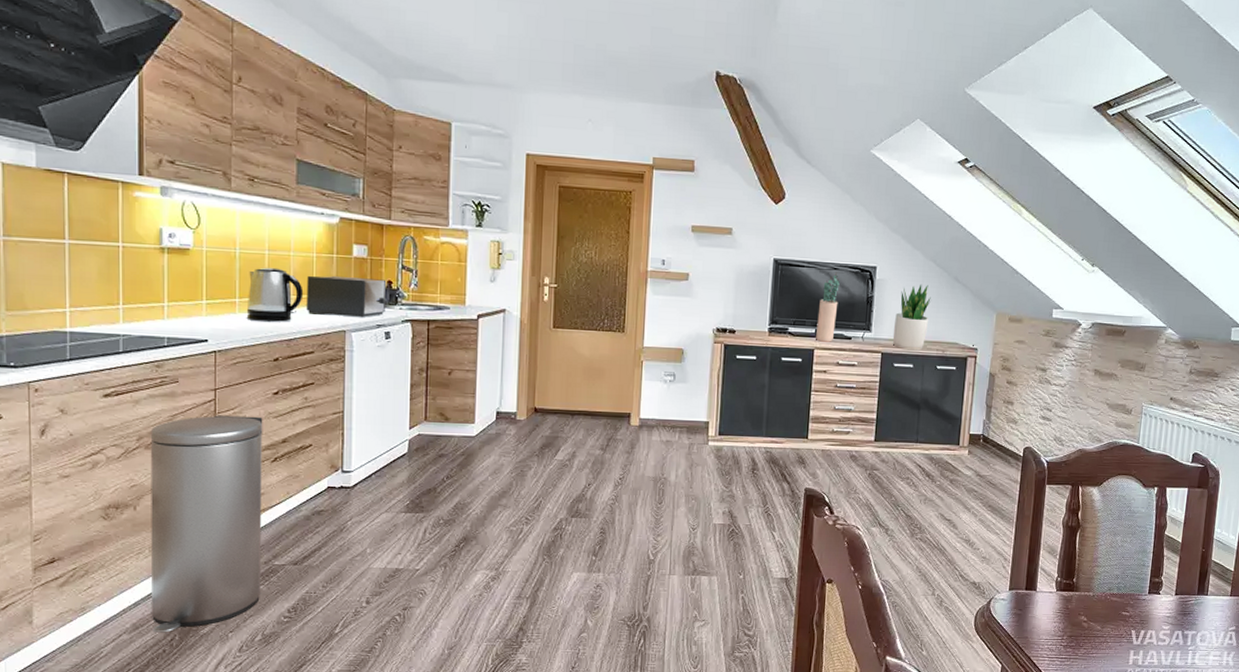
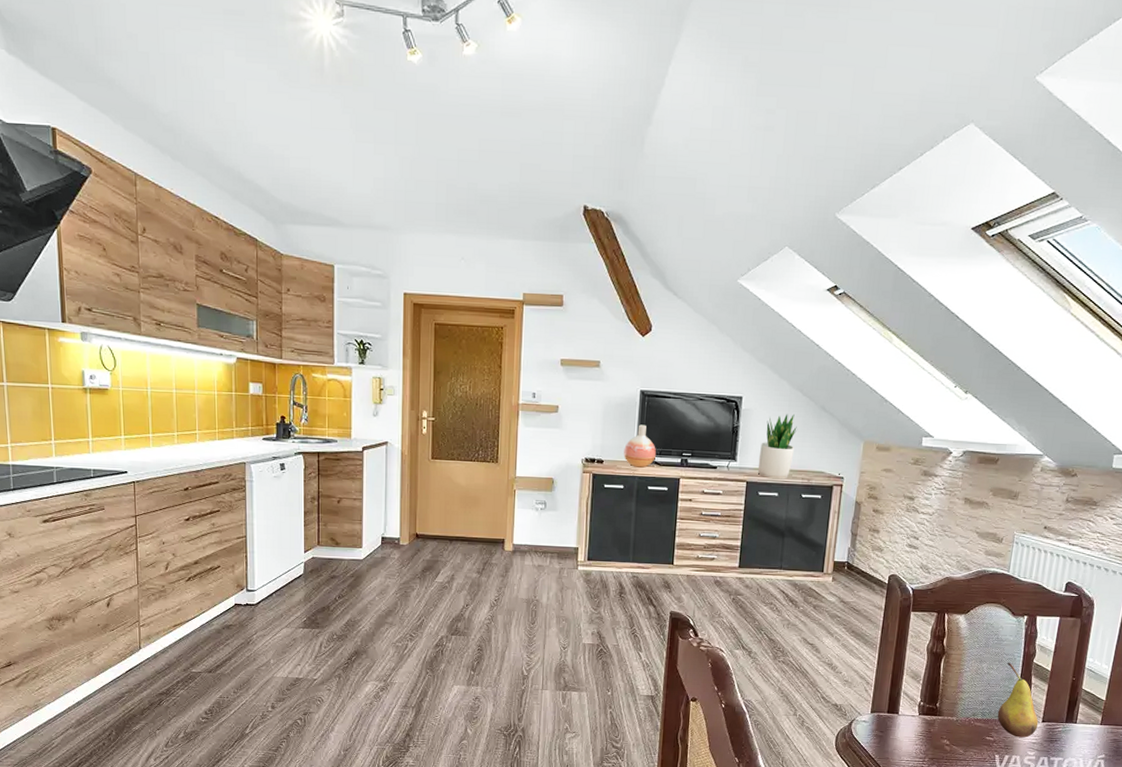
pedal bin: present [150,415,263,633] -> none [83,539,182,729]
kettle: present [246,267,304,323] -> none [159,405,208,456]
toaster: present [306,275,387,318] -> none [210,411,281,451]
vase: none [756,293,791,339] -> present [624,424,657,469]
vase: present [816,272,840,342] -> none [682,402,706,472]
fruit: none [1132,534,1172,612] -> present [997,662,1039,738]

